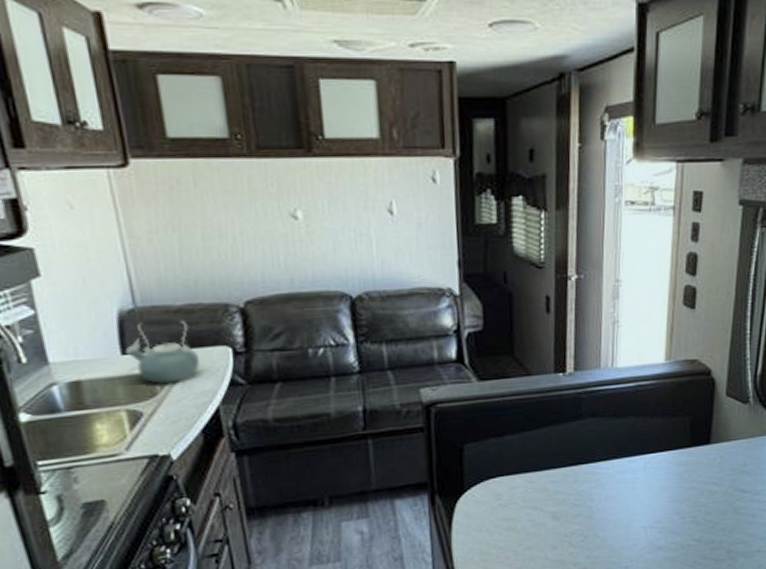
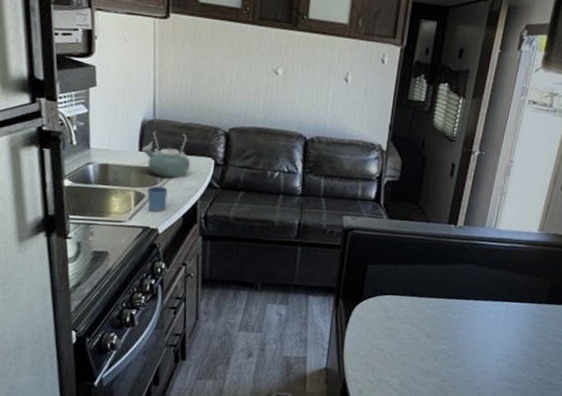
mug: none [144,396,177,434] -> present [147,186,168,213]

